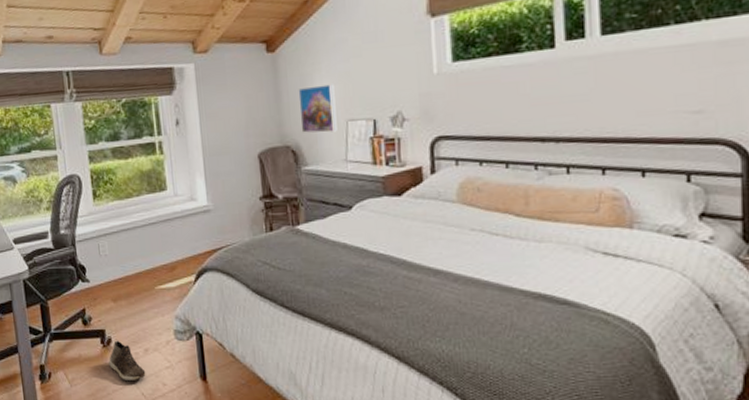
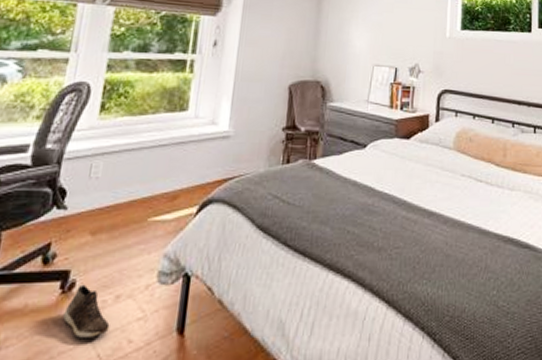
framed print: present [298,84,337,133] -> none [332,30,367,74]

